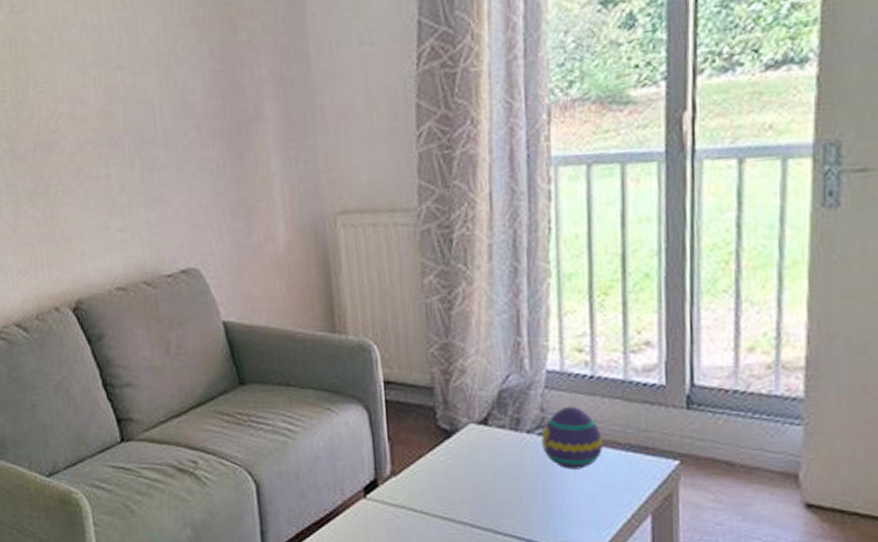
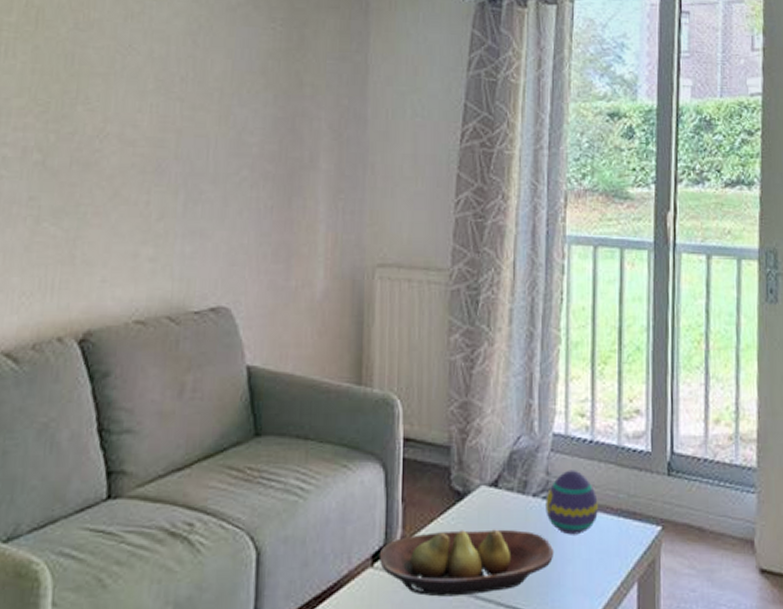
fruit bowl: none [370,464,554,525] -> present [378,529,554,597]

